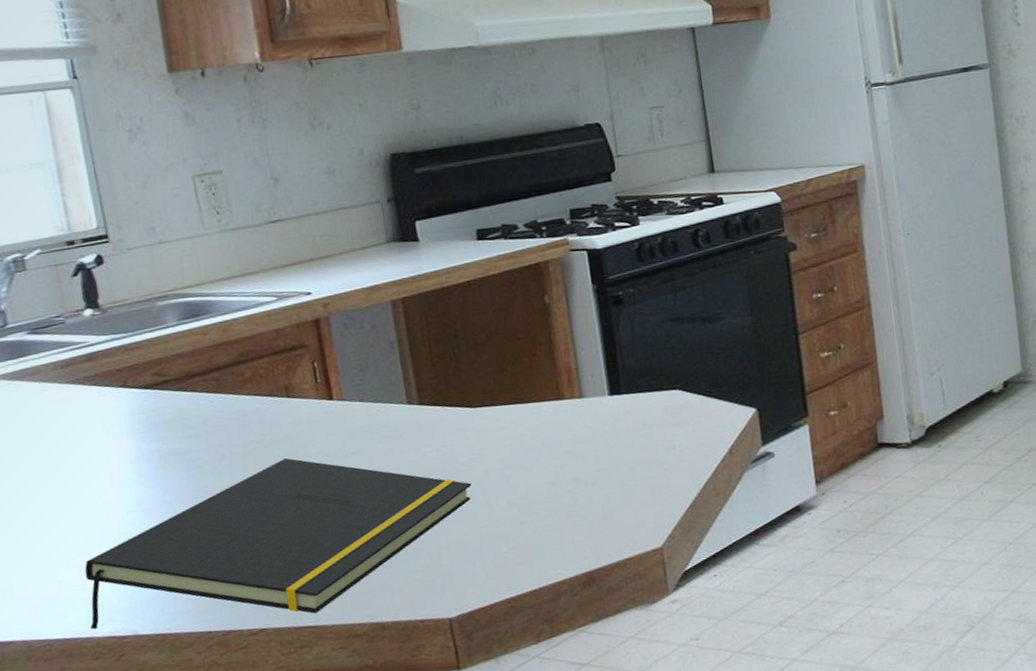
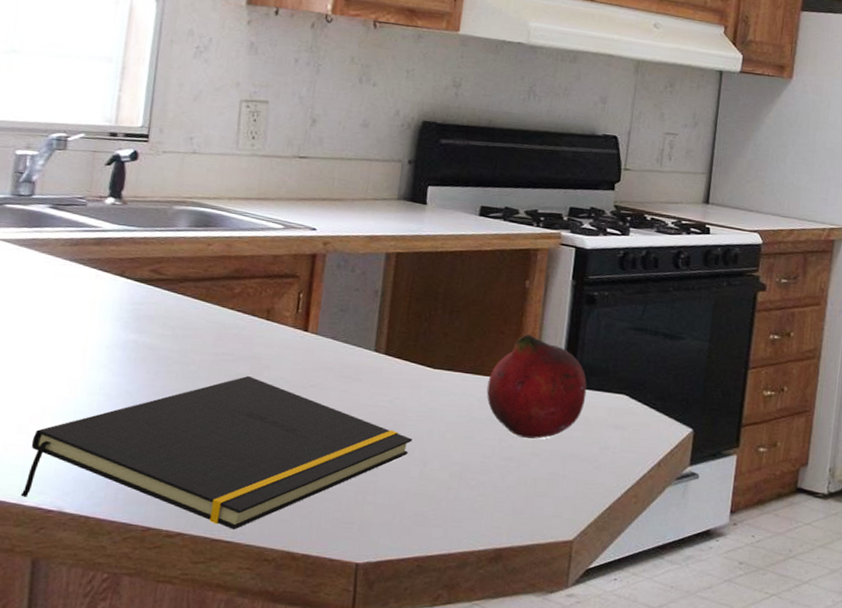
fruit: none [532,351,639,457] -> present [486,334,587,439]

